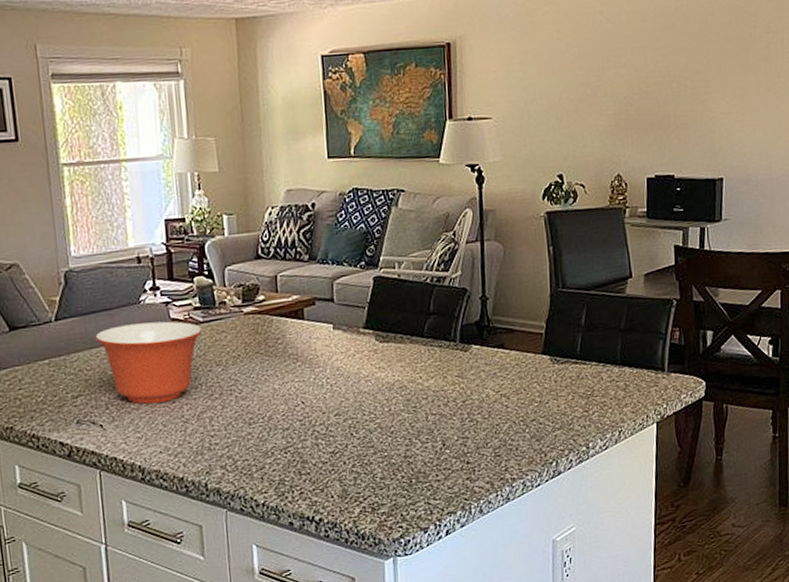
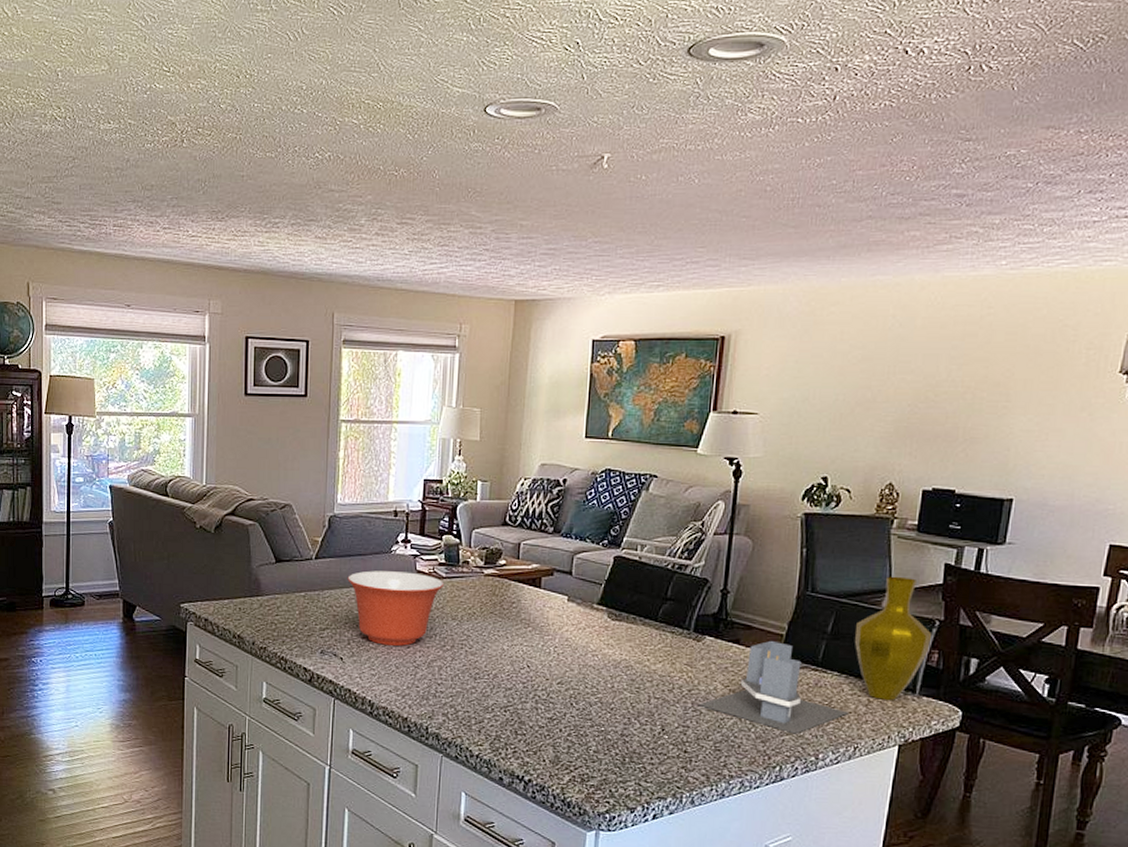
utensil holder: none [474,340,610,428] -> present [699,640,848,734]
vase: none [606,262,672,382] -> present [854,576,932,700]

